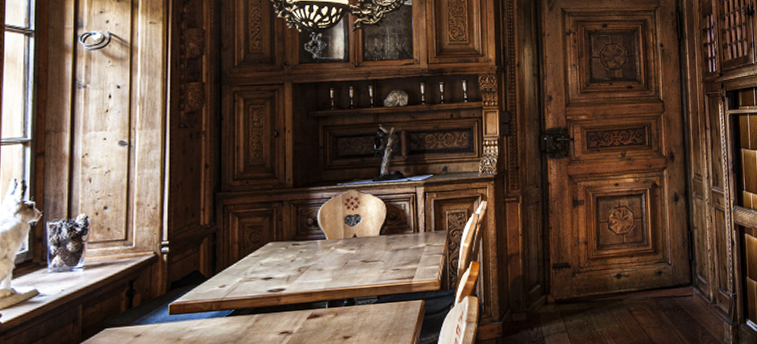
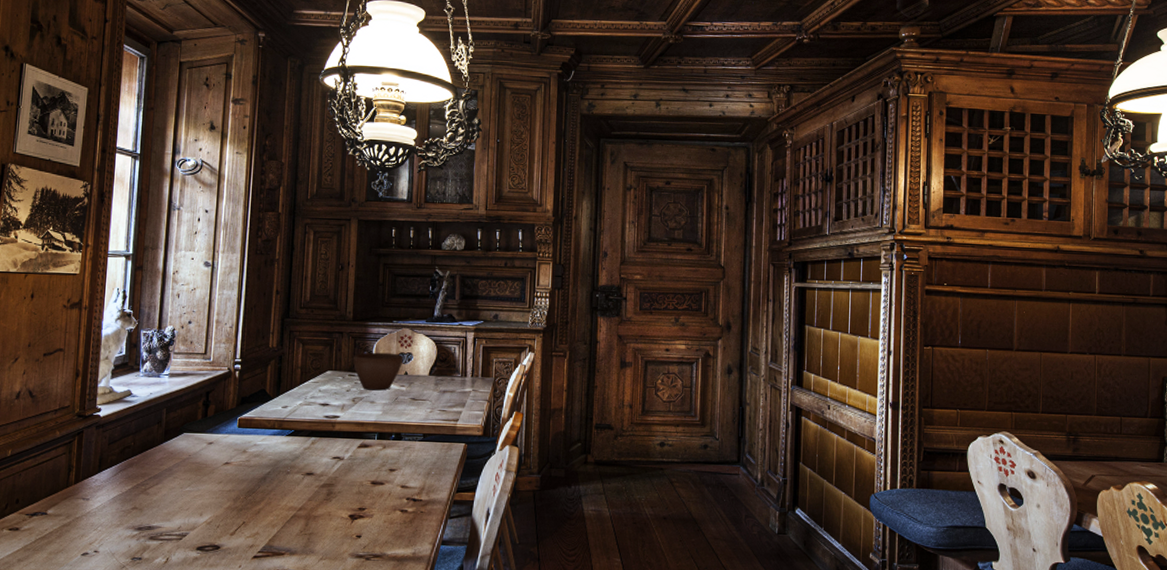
bowl: none [295,216,351,258] -> present [352,352,404,391]

